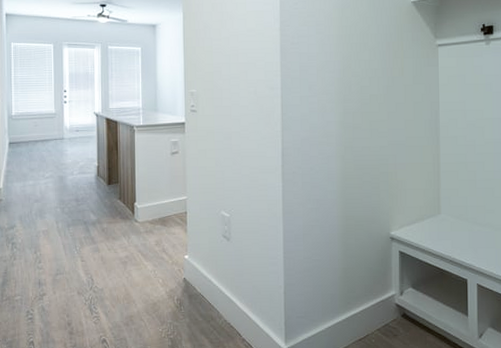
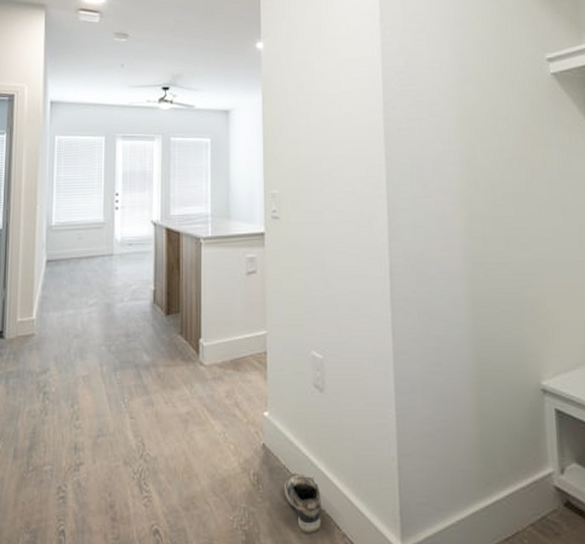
shoe: none [200,298,227,339] -> present [284,473,322,534]

